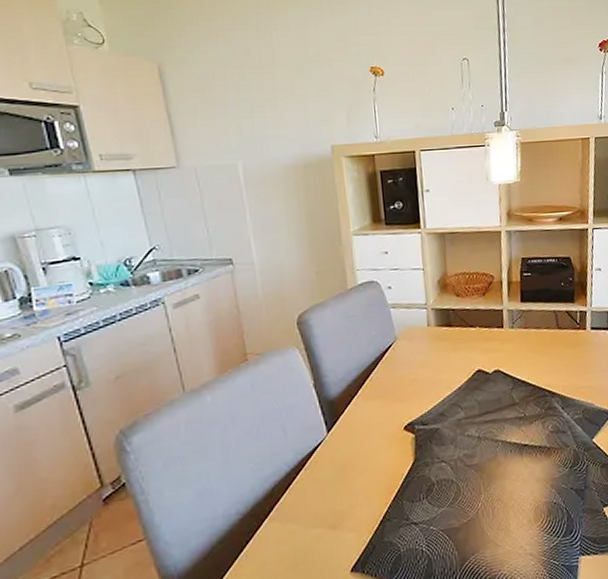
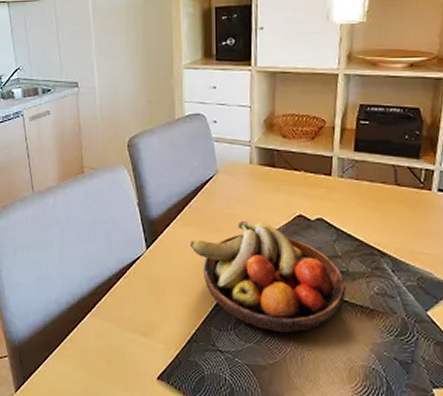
fruit bowl: none [374,383,526,491] -> present [189,220,346,333]

